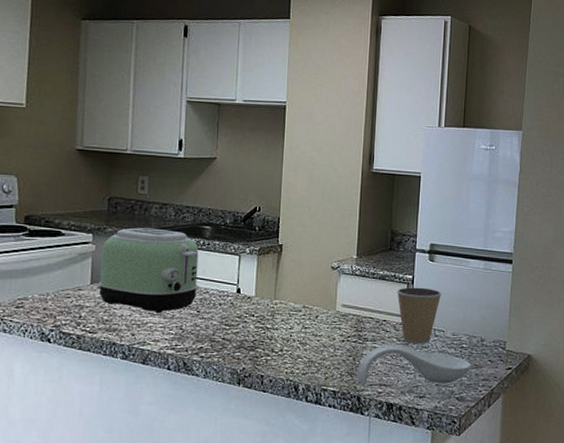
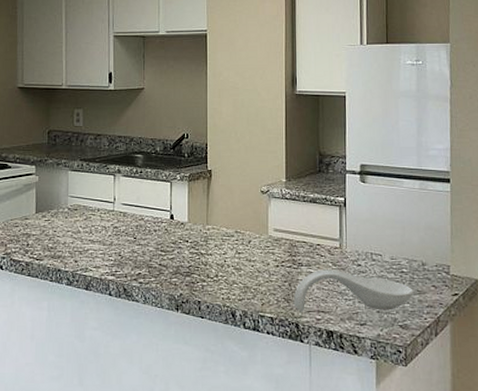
toaster: present [97,227,199,313] -> none [42,158,134,240]
coffee cup: present [397,287,442,344] -> none [329,210,377,268]

